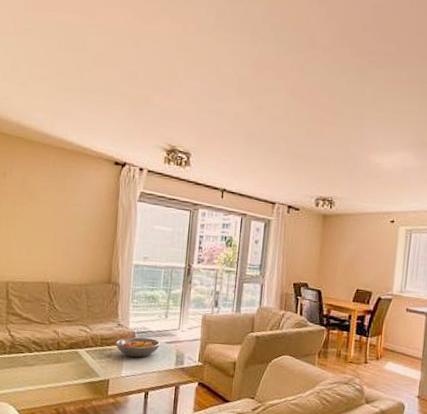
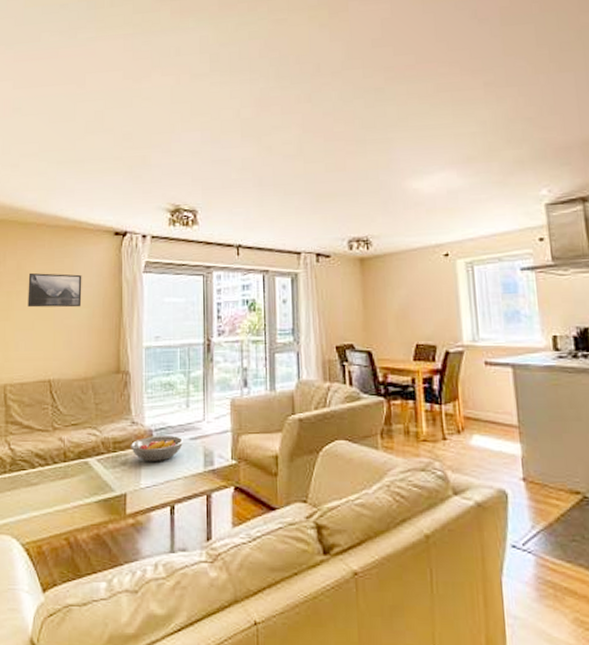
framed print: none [31,187,82,224] -> present [27,272,82,308]

